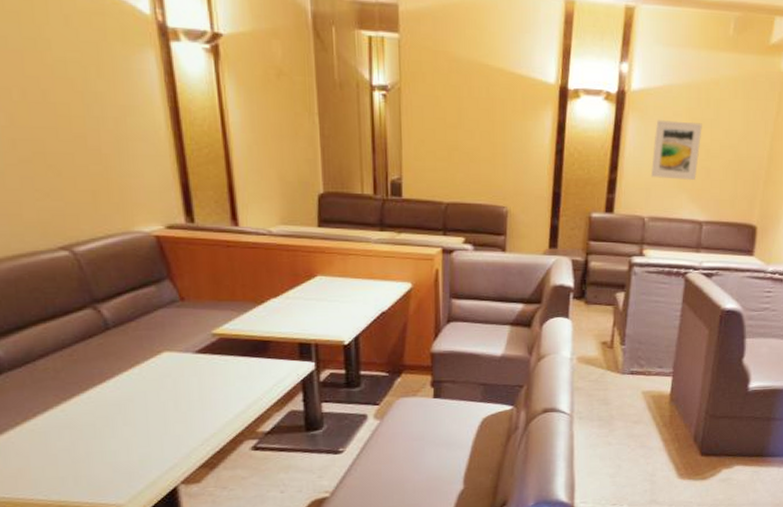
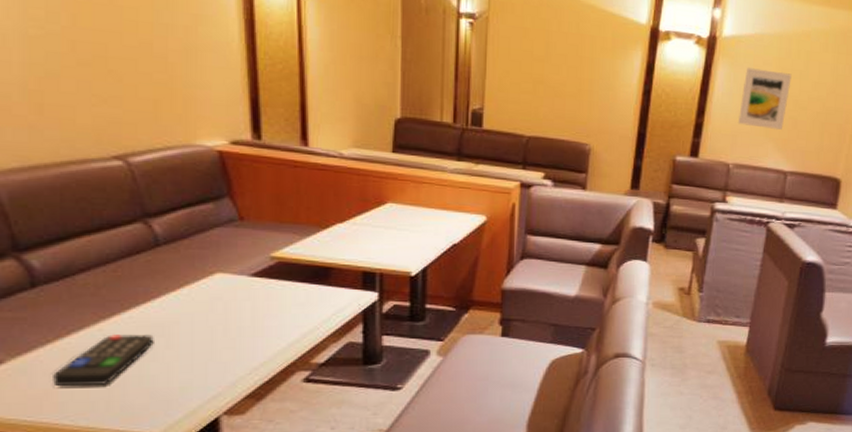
remote control: none [24,413,112,465] -> present [53,334,154,387]

